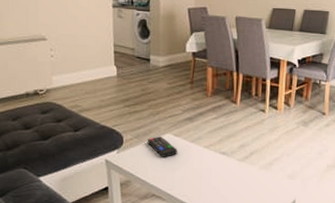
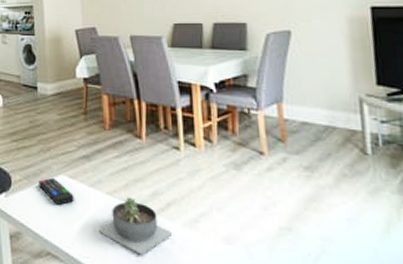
succulent planter: none [195,149,252,191] -> present [98,197,172,255]

